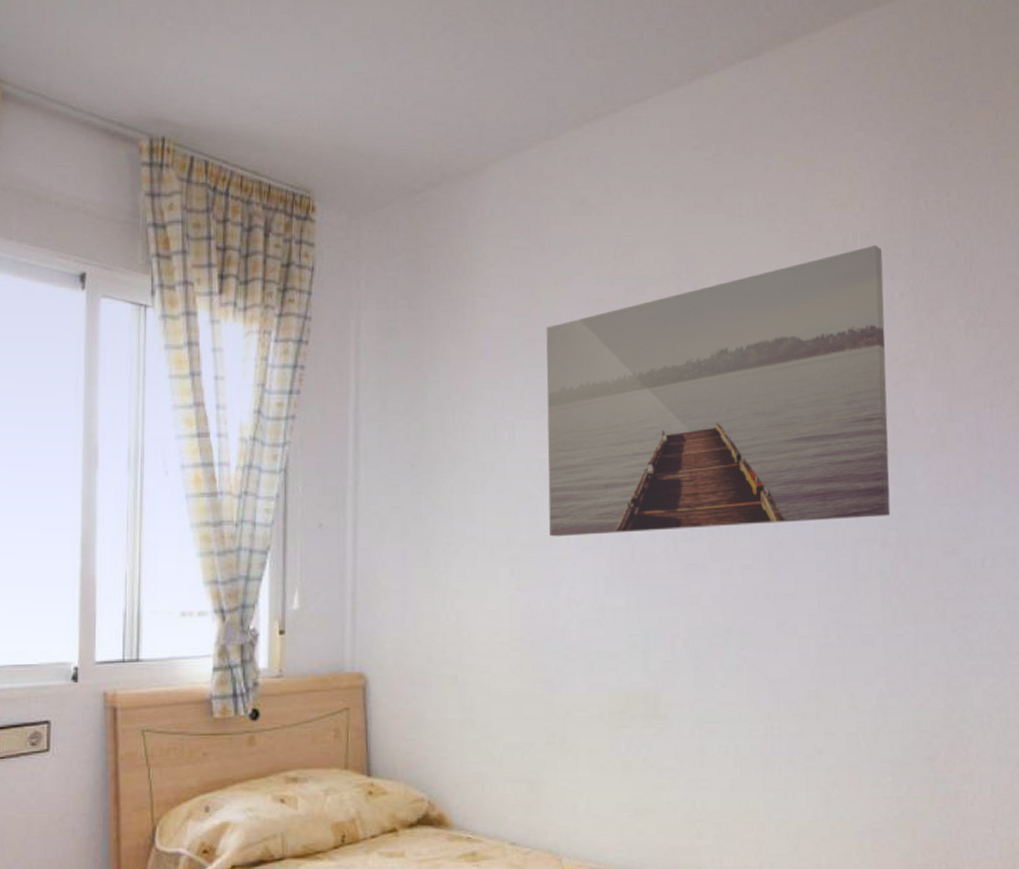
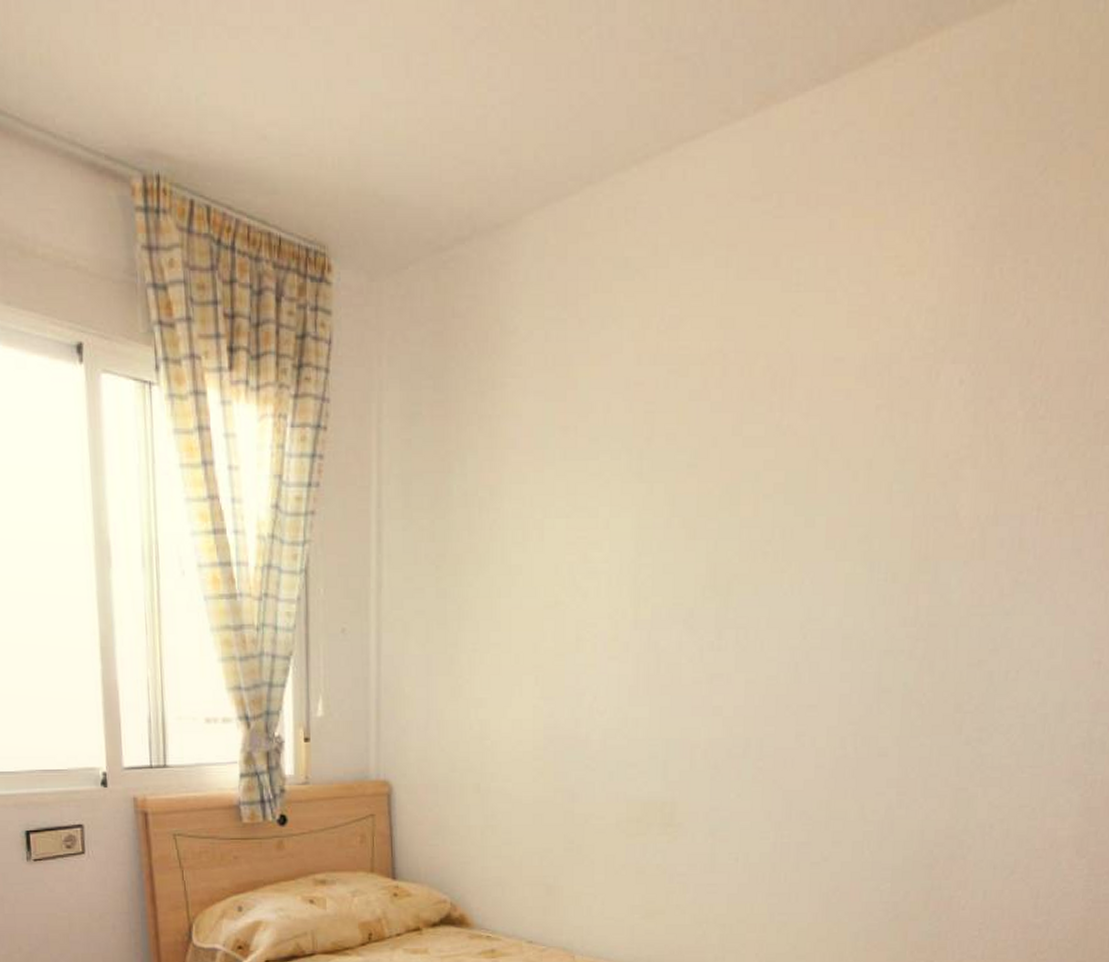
wall art: present [546,244,891,537] -> none [576,321,946,645]

